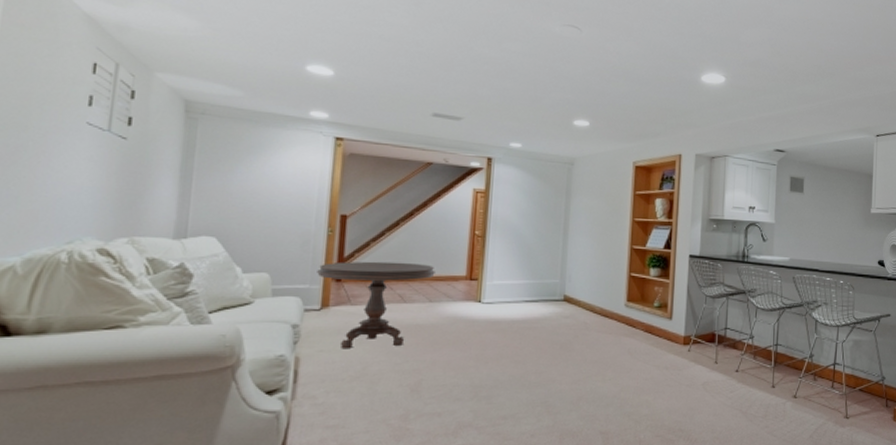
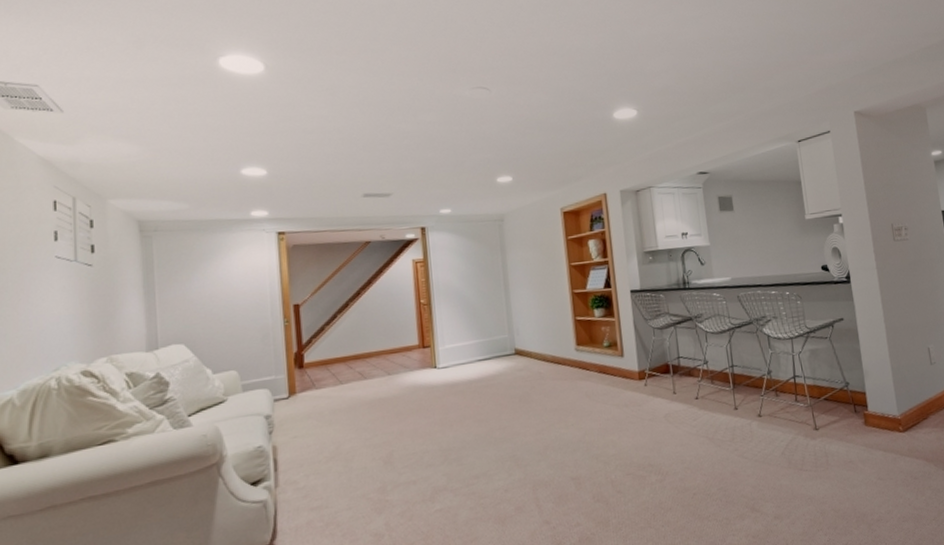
side table: present [317,261,435,349] -> none [280,339,389,433]

